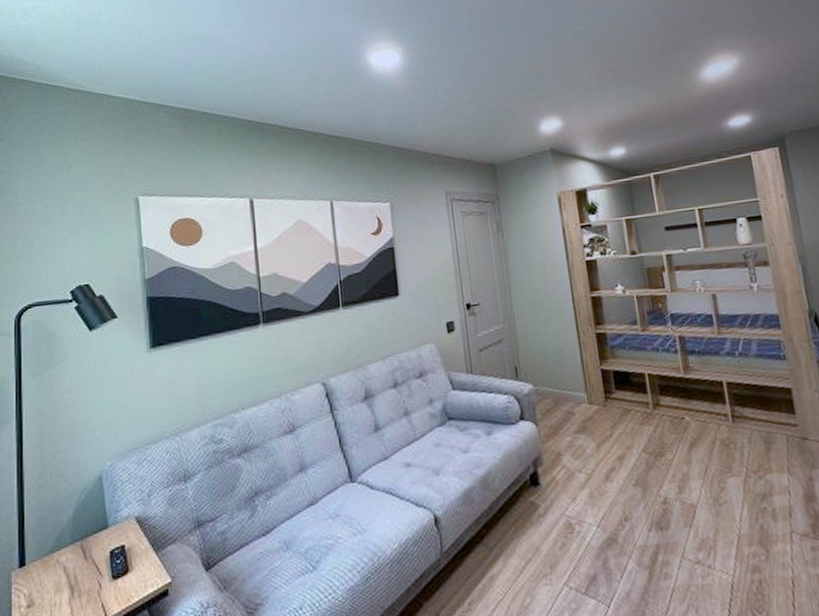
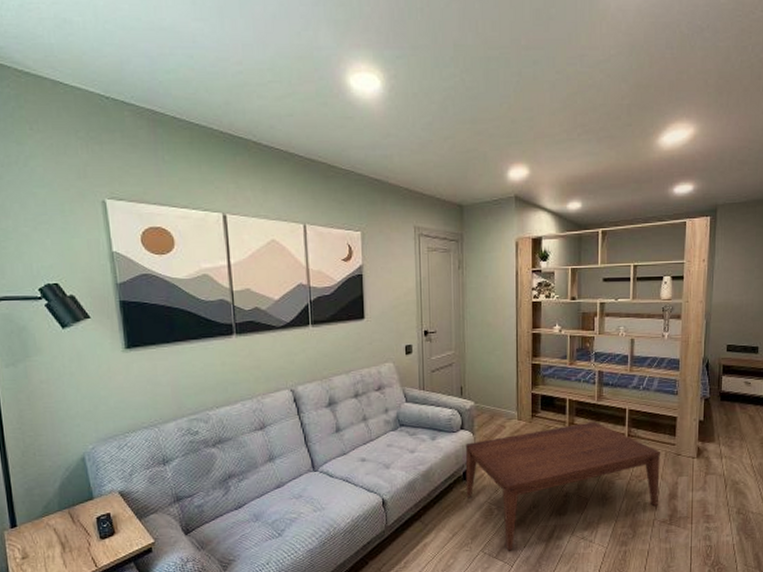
coffee table: none [527,400,792,584] -> present [465,421,661,551]

